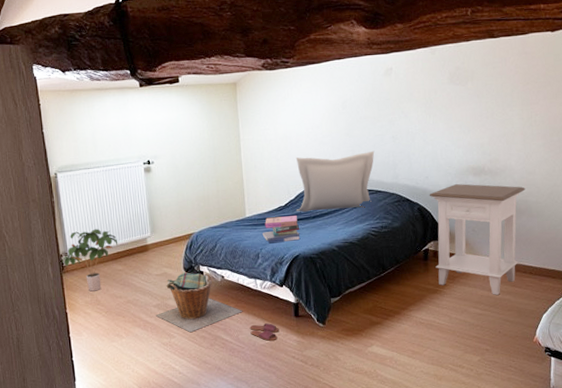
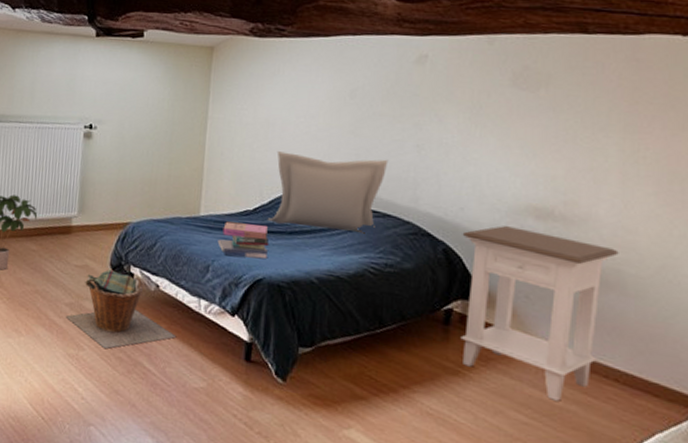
slippers: present [250,323,279,341] -> none [181,357,221,387]

